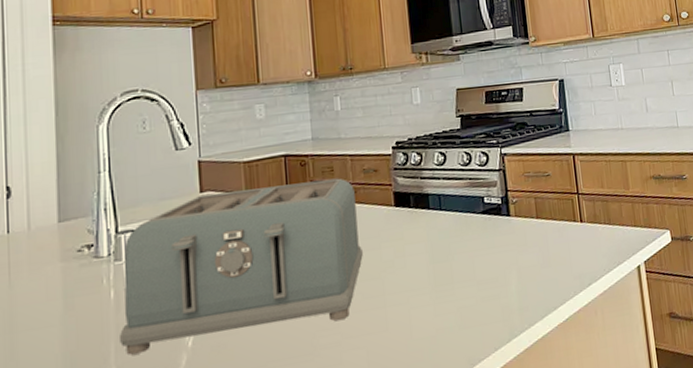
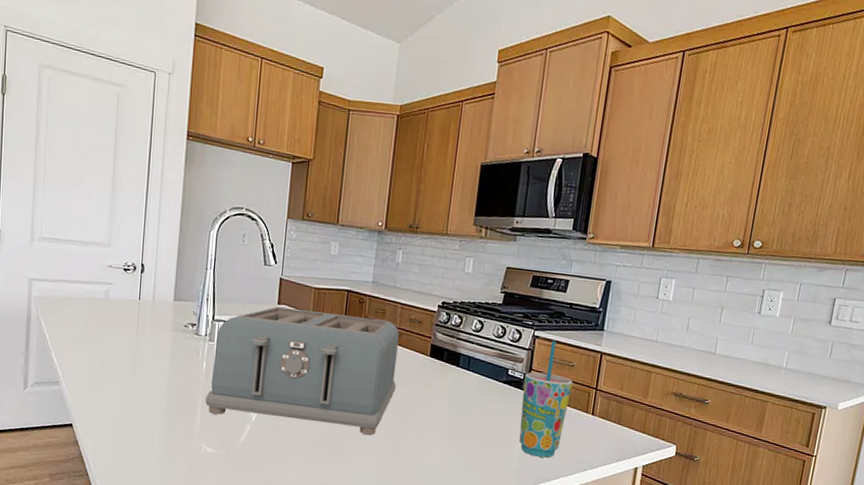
cup: none [502,153,557,287] -> present [519,340,572,458]

